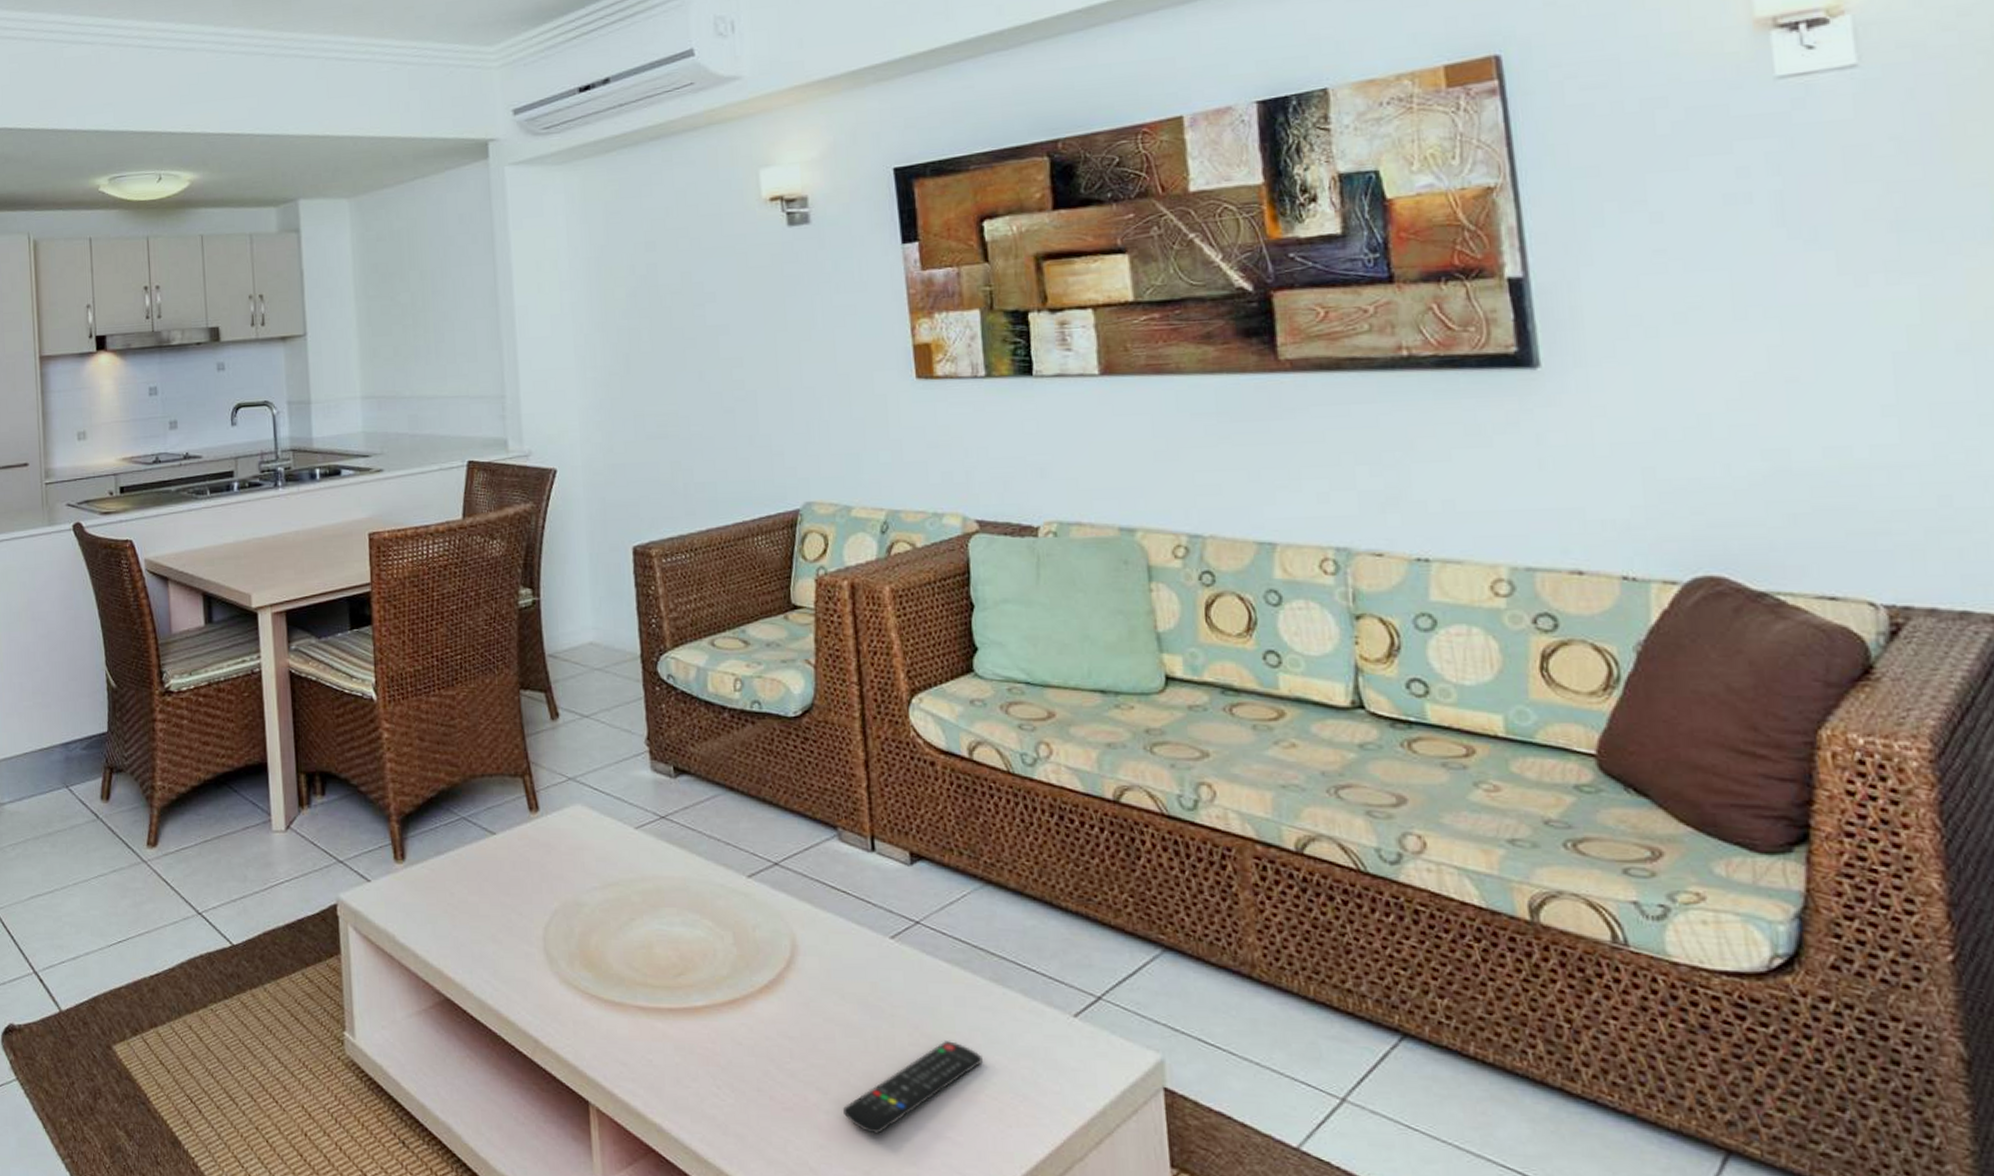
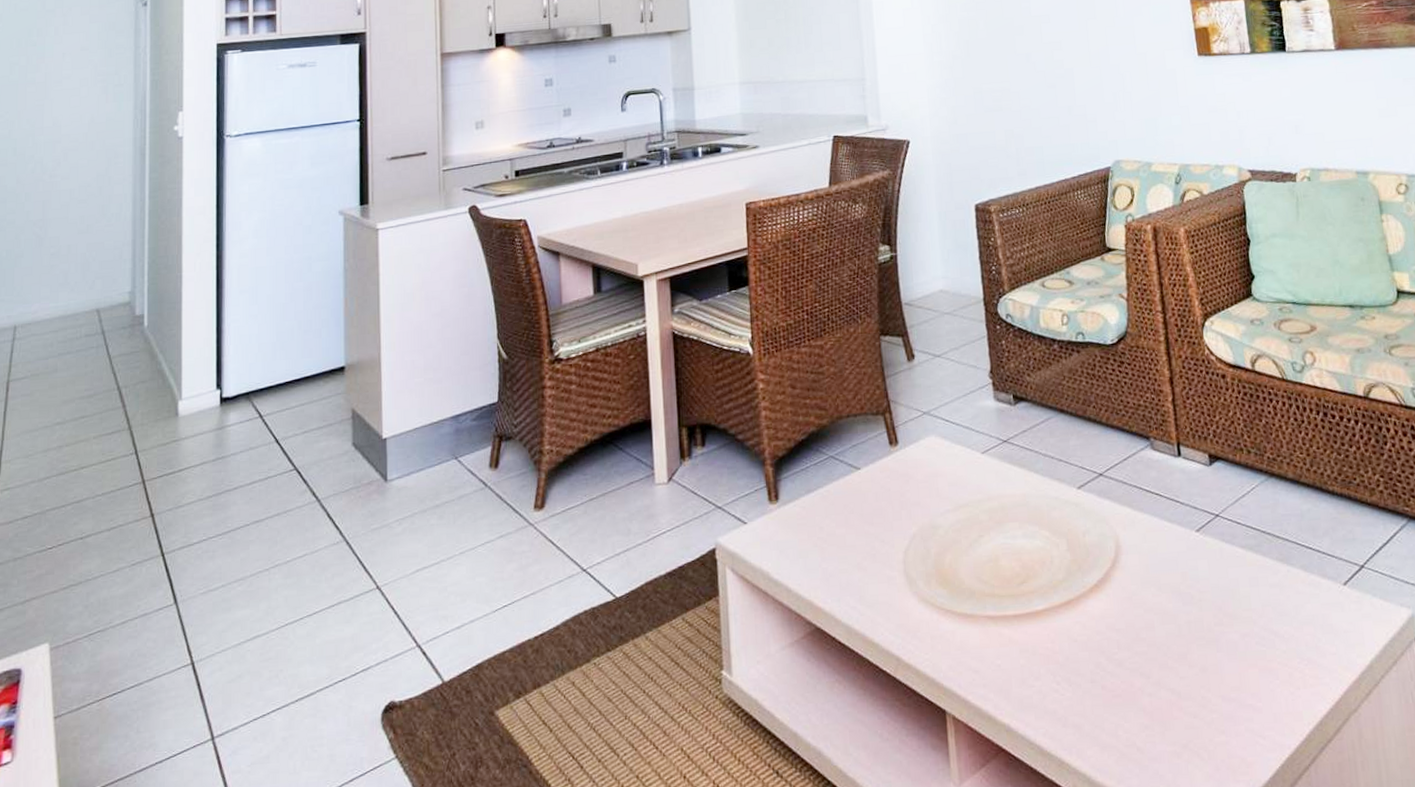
remote control: present [843,1041,983,1134] -> none [1163,618,1274,710]

